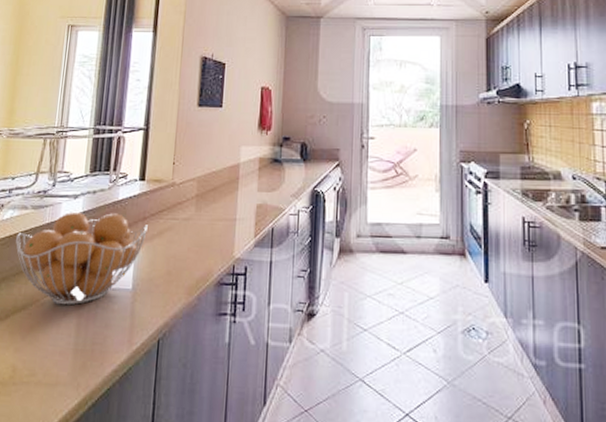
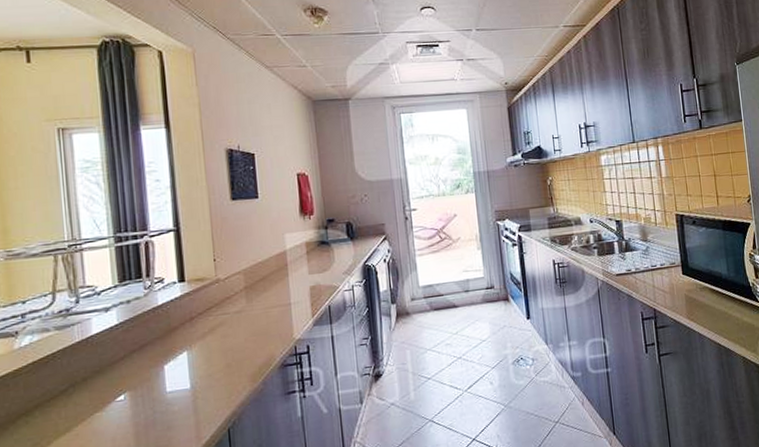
fruit basket: present [15,211,148,306] -> none [41,318,197,420]

